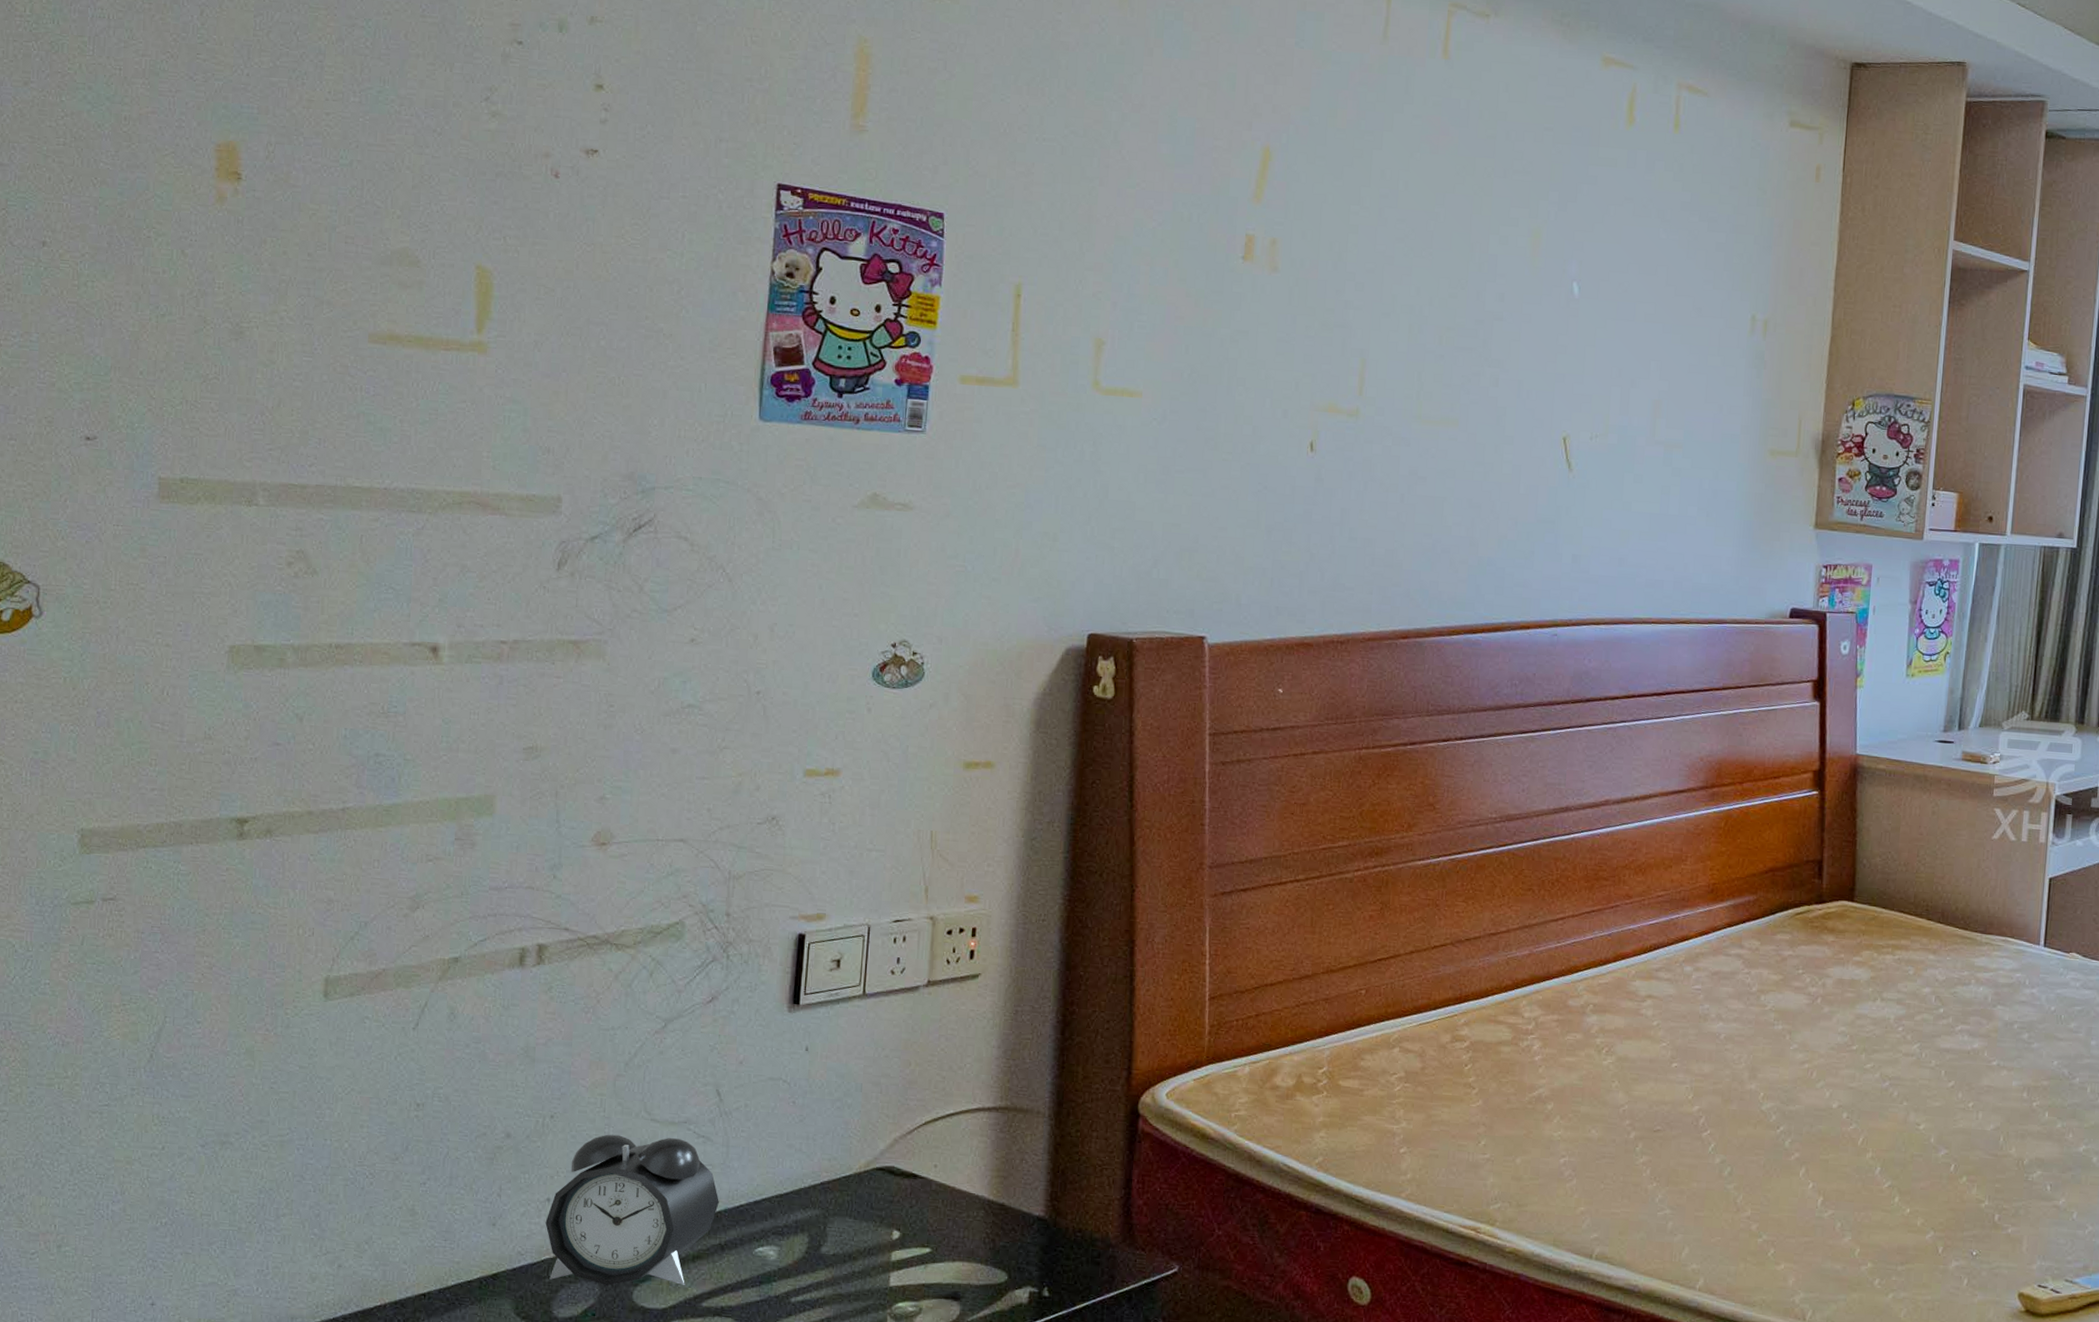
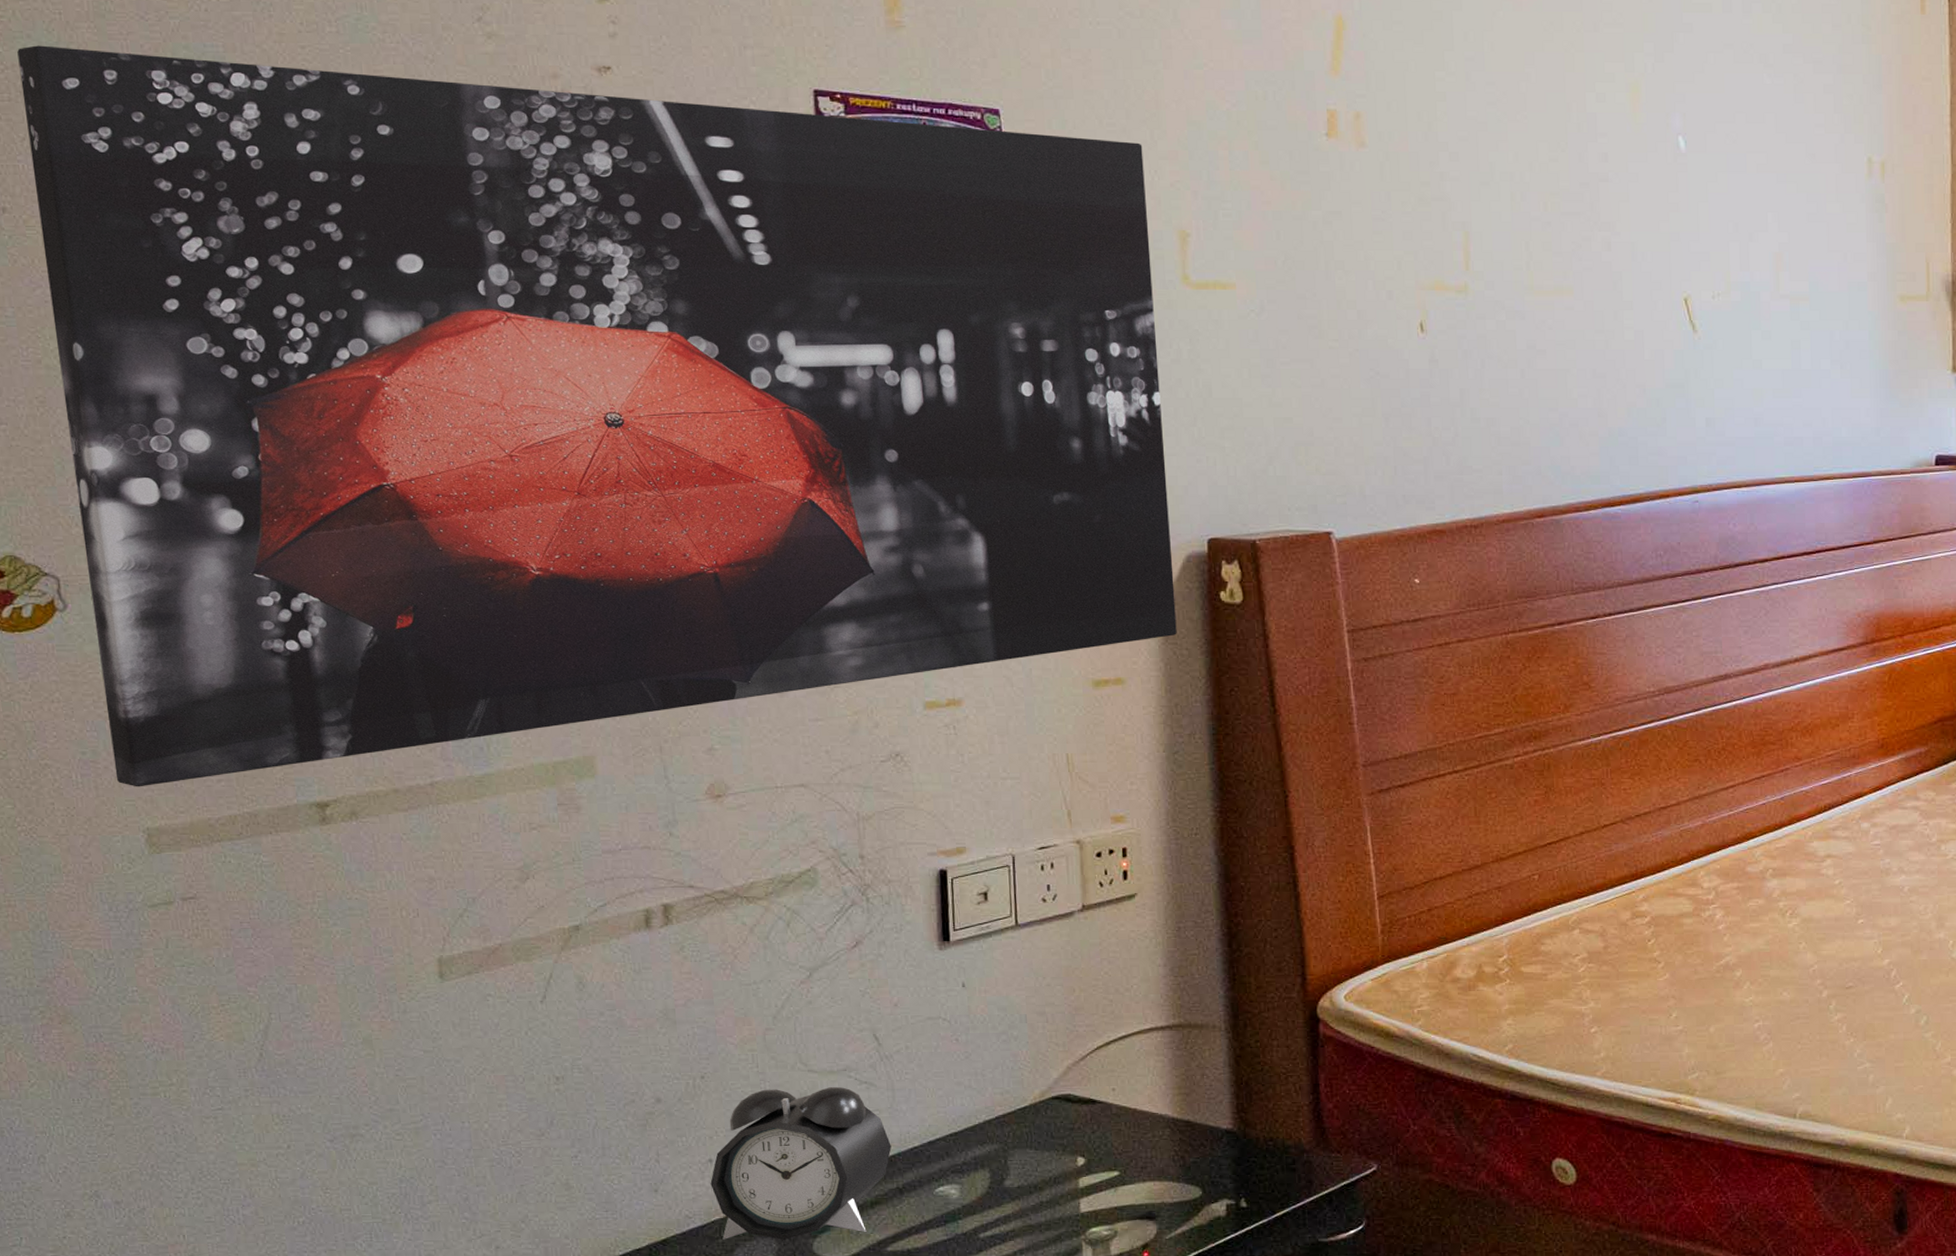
wall art: none [61,96,1071,790] -> present [17,45,1177,787]

